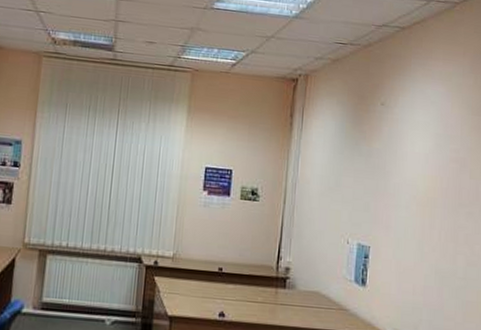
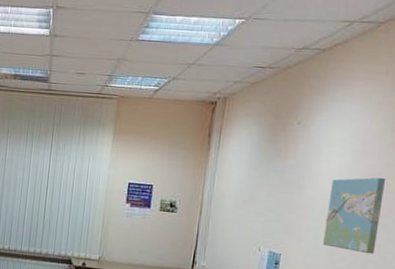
map: none [412,162,470,245] -> present [323,177,386,255]

